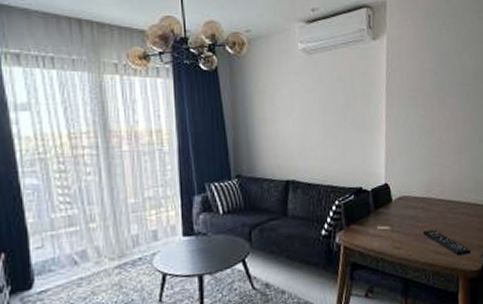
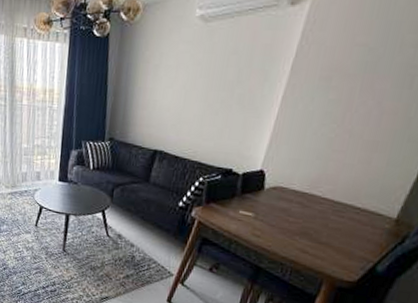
remote control: present [423,229,472,255] -> none [292,226,350,264]

